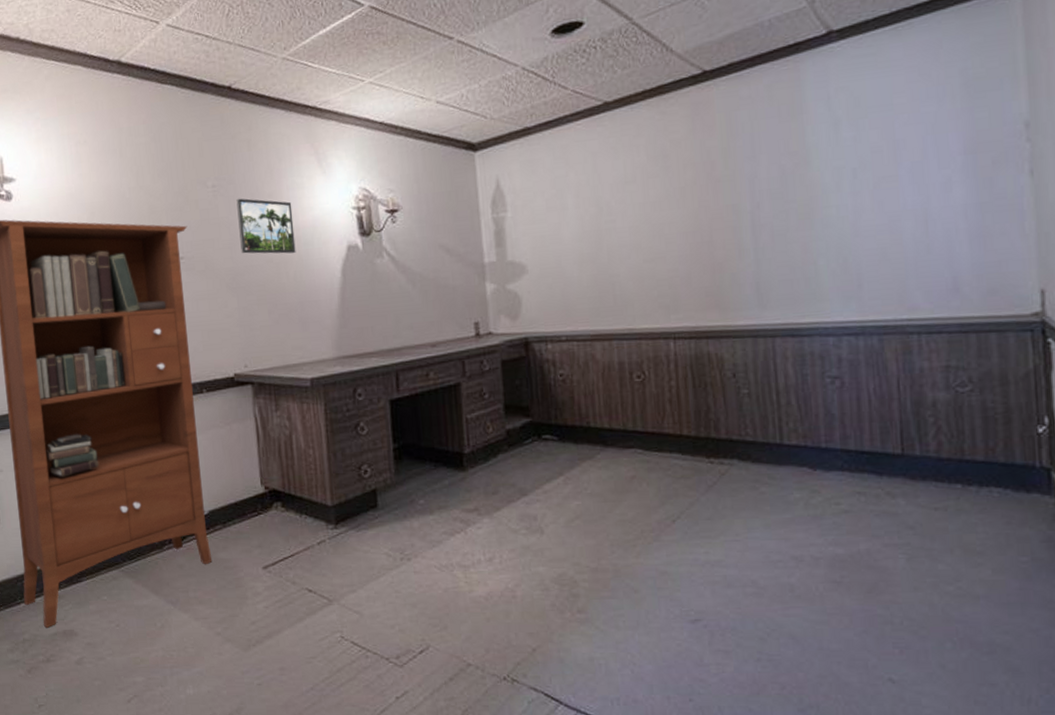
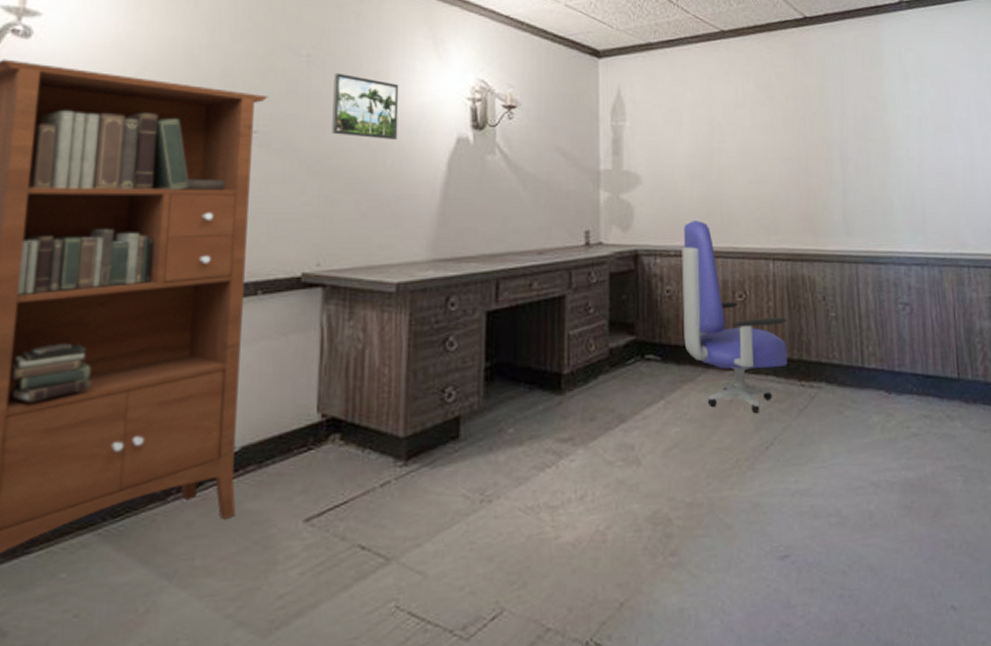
office chair: none [573,304,694,488] -> present [682,219,788,413]

